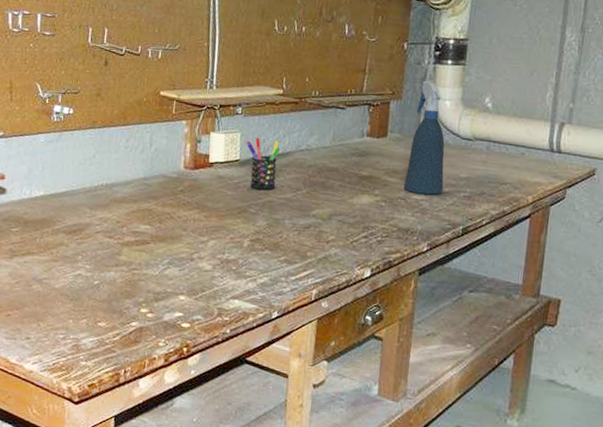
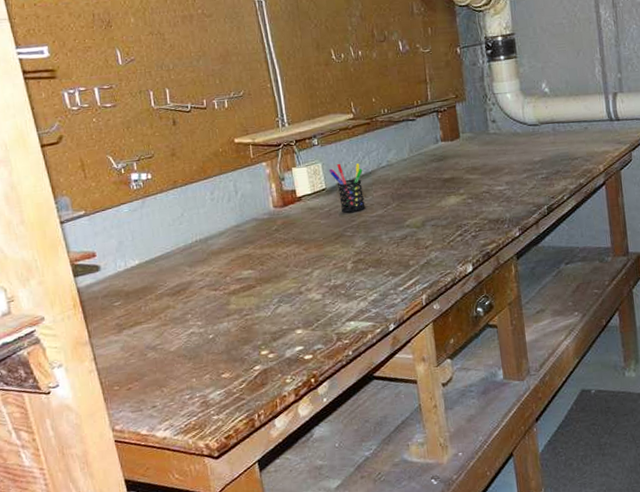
spray bottle: present [403,80,445,195] -> none [480,78,522,185]

